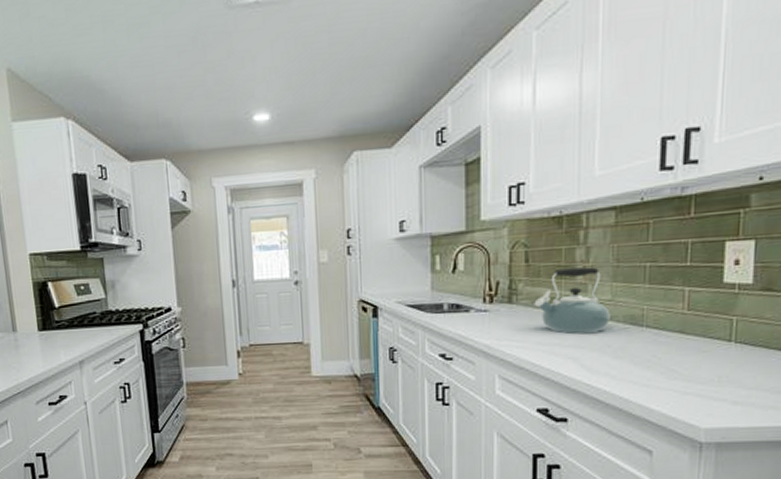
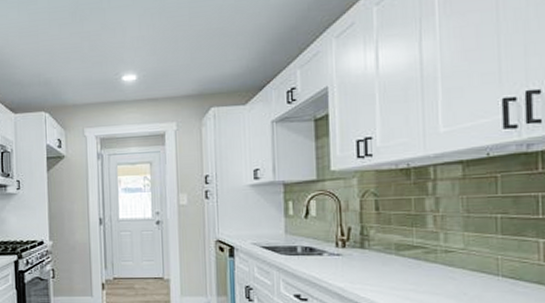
kettle: present [534,267,610,333] -> none [386,216,464,280]

